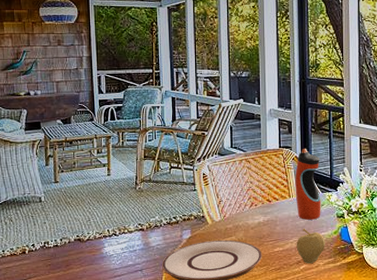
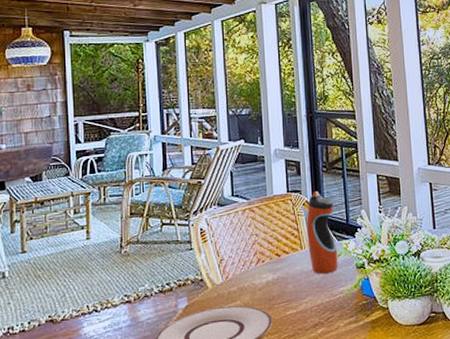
fruit: present [296,228,325,264] -> none [311,284,345,327]

